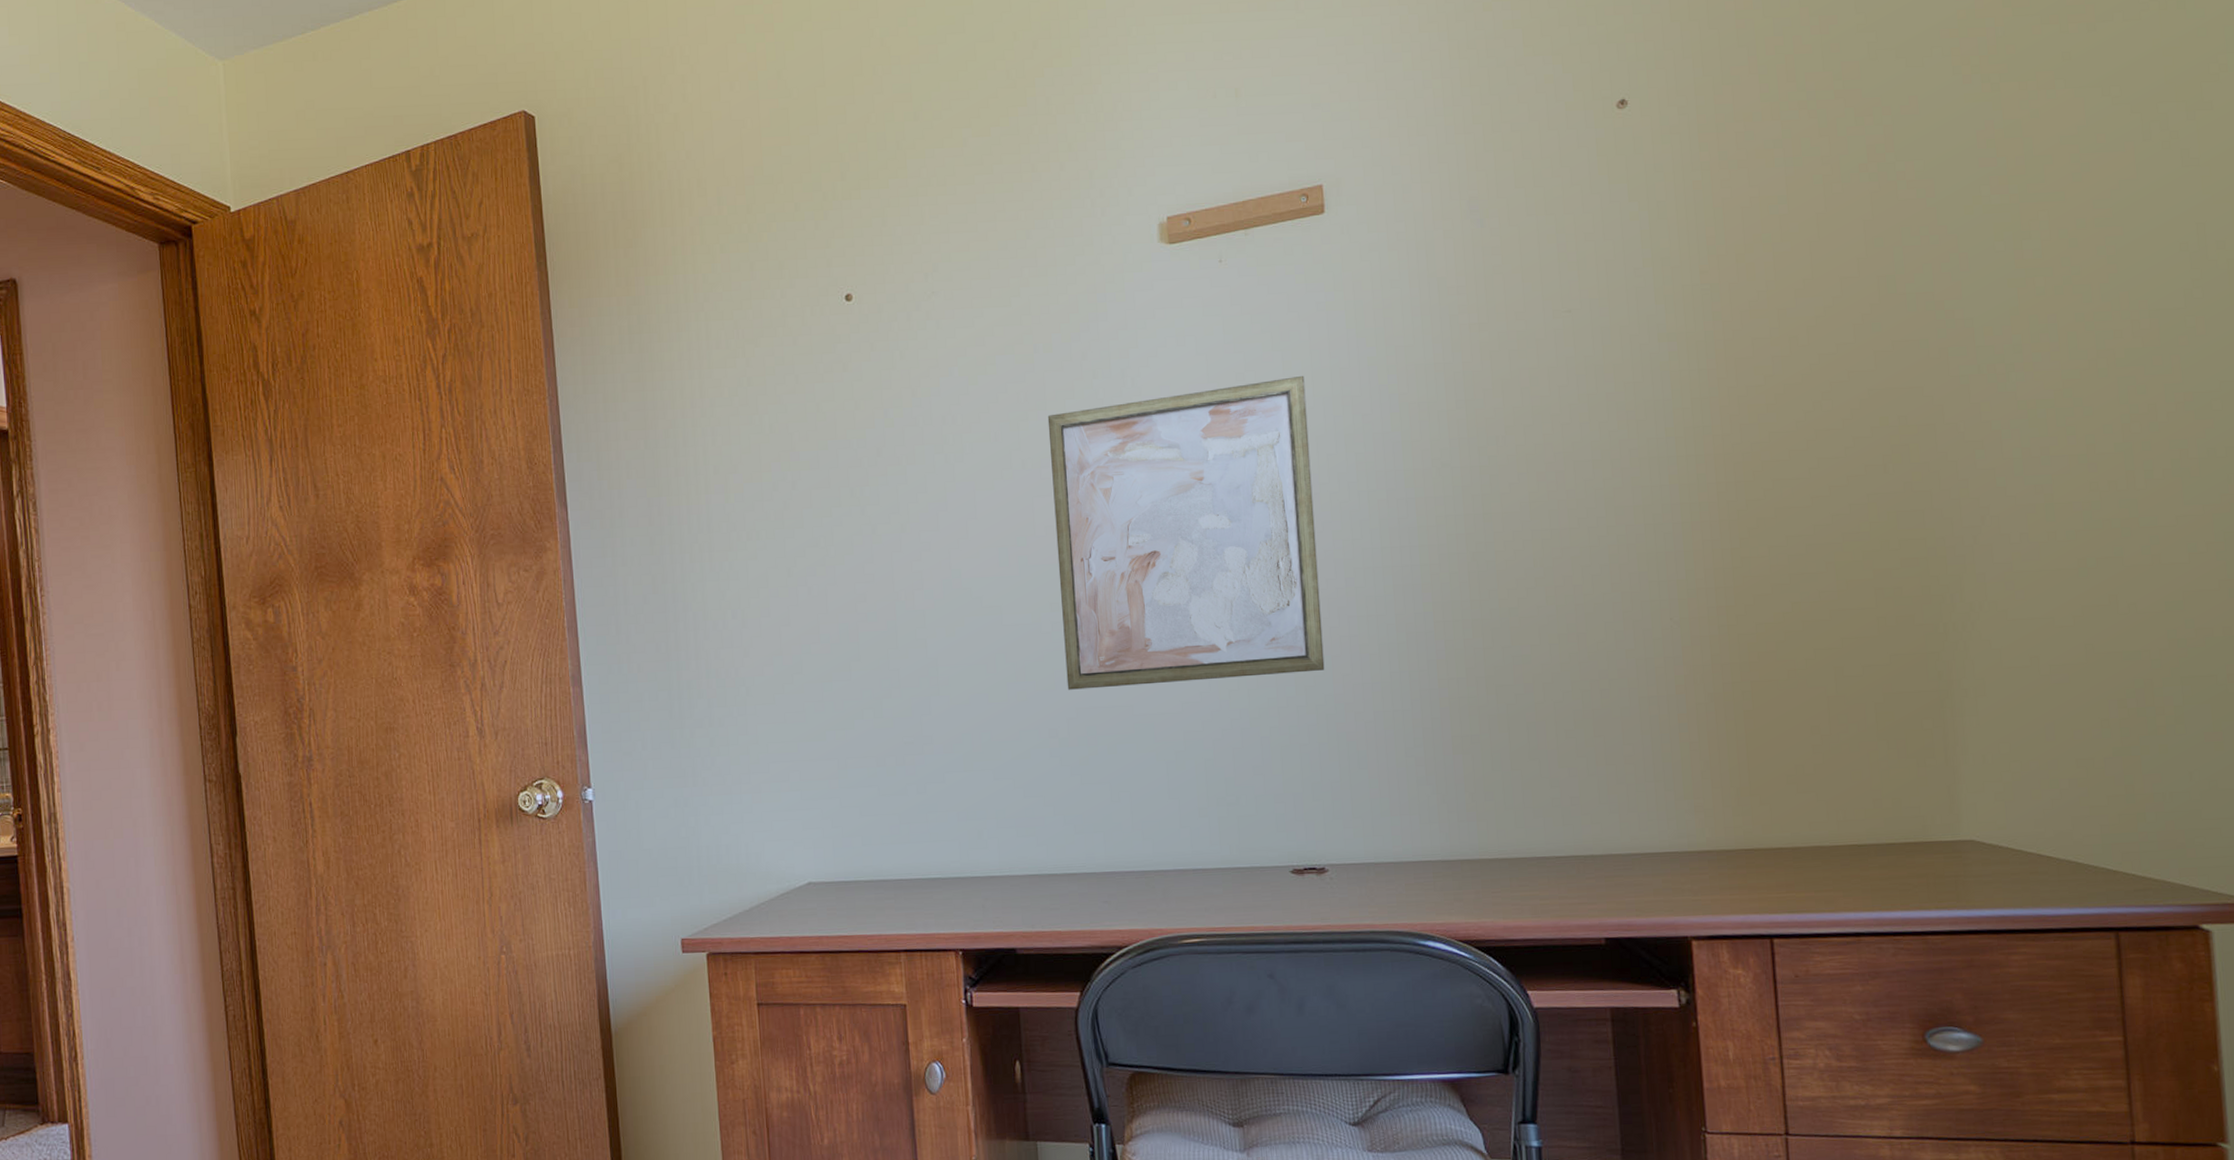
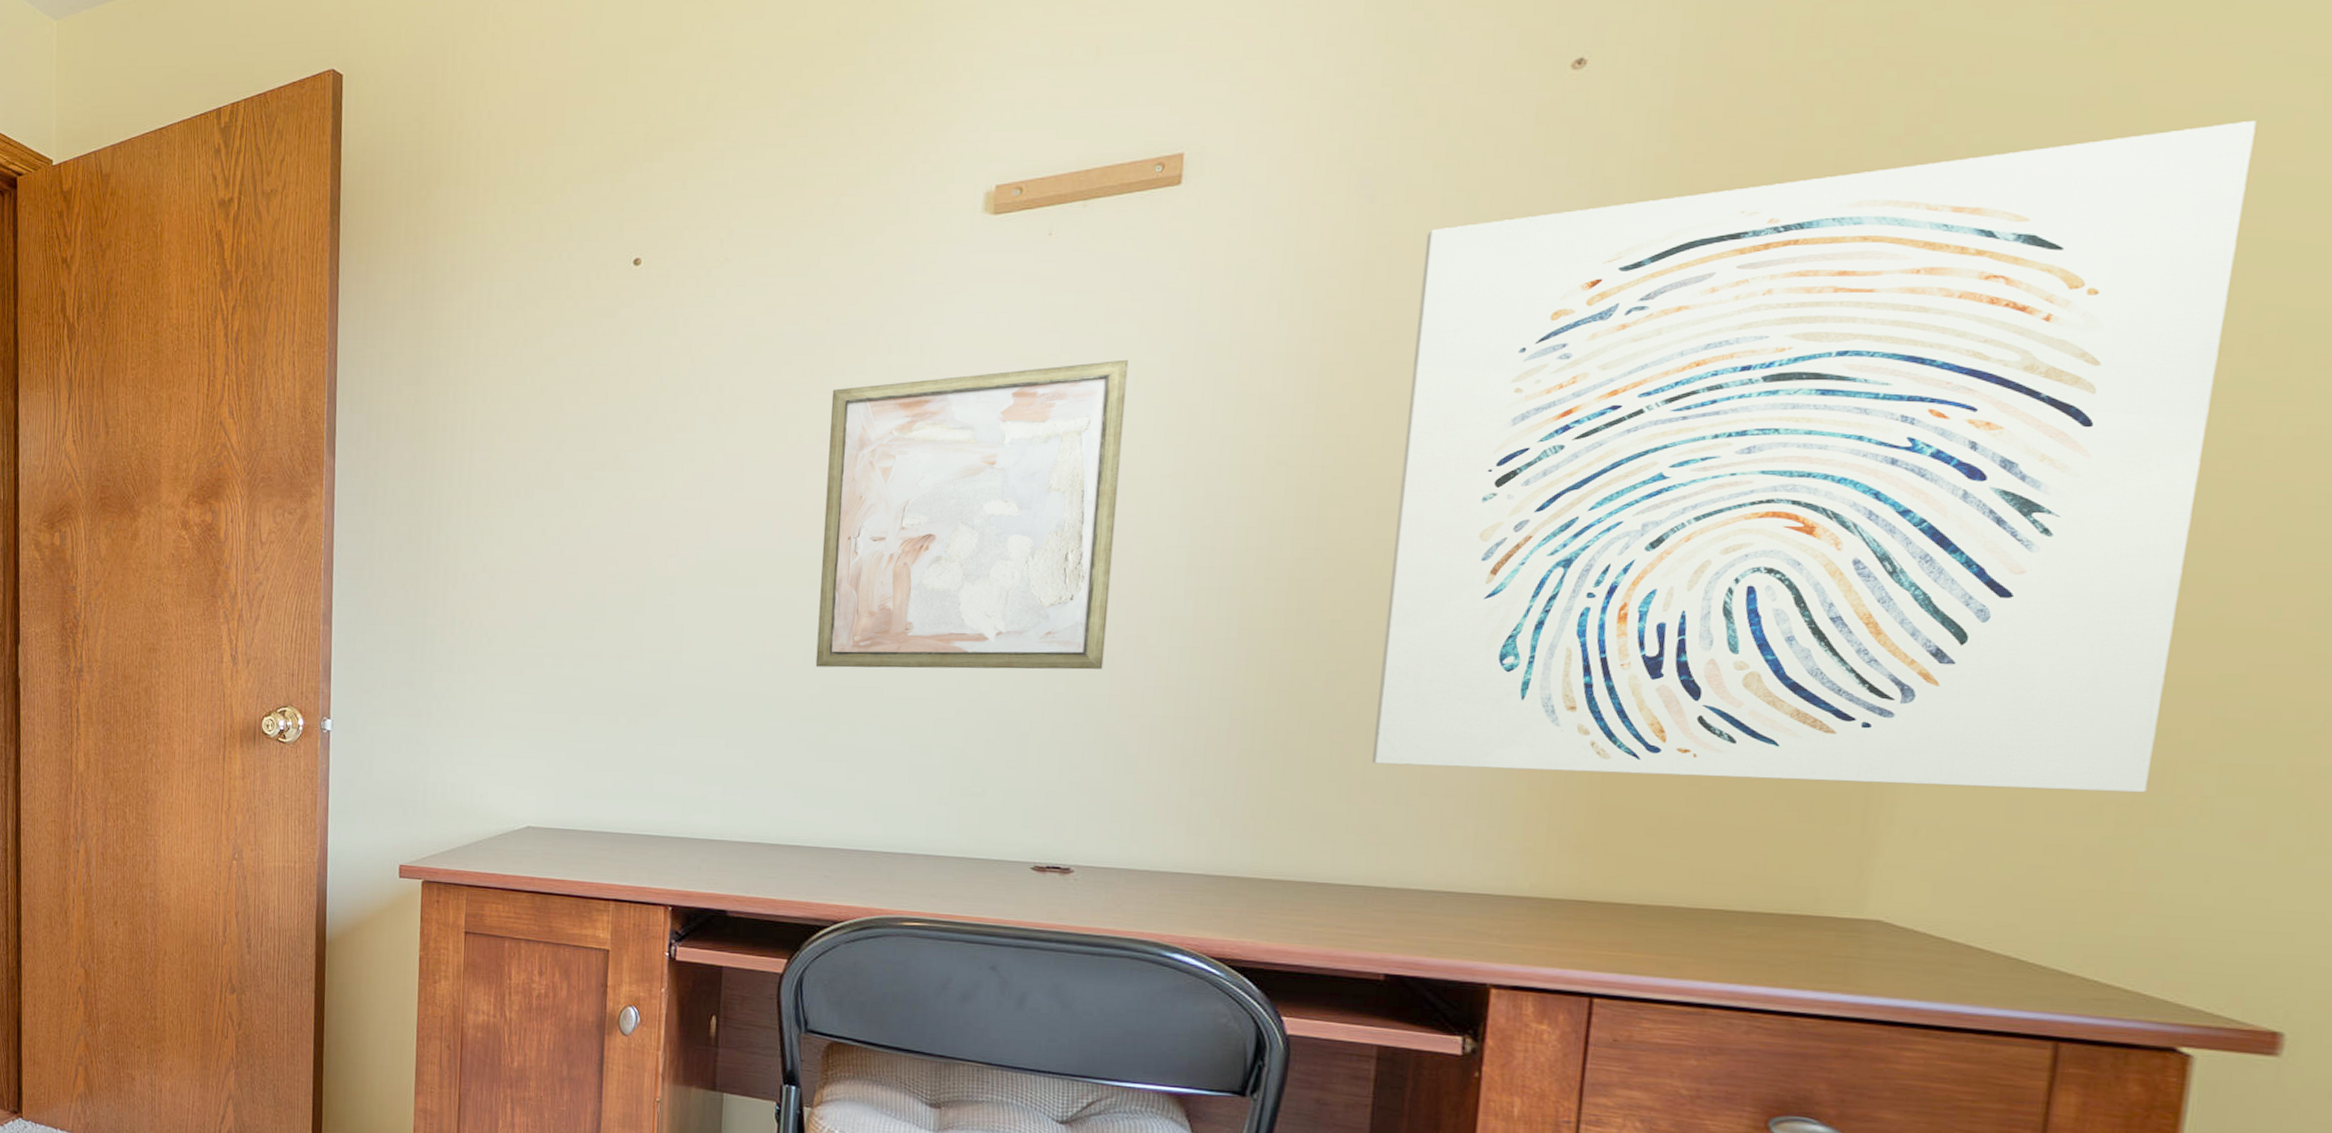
wall art: none [1529,148,2136,739] -> present [1371,120,2256,793]

